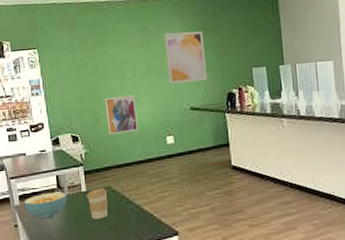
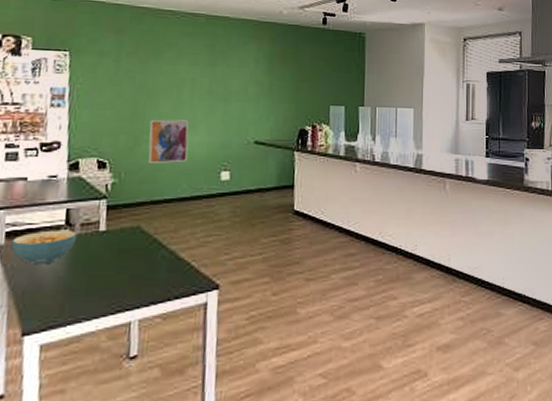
coffee cup: present [87,187,108,219] -> none [105,227,135,267]
wall art: present [164,31,207,84] -> none [233,56,281,114]

